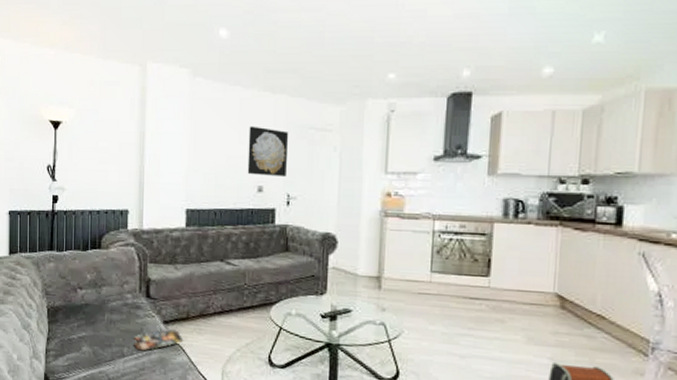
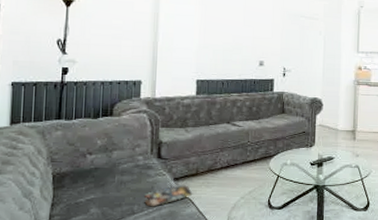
wall art: present [247,126,289,178] -> none [250,12,285,54]

